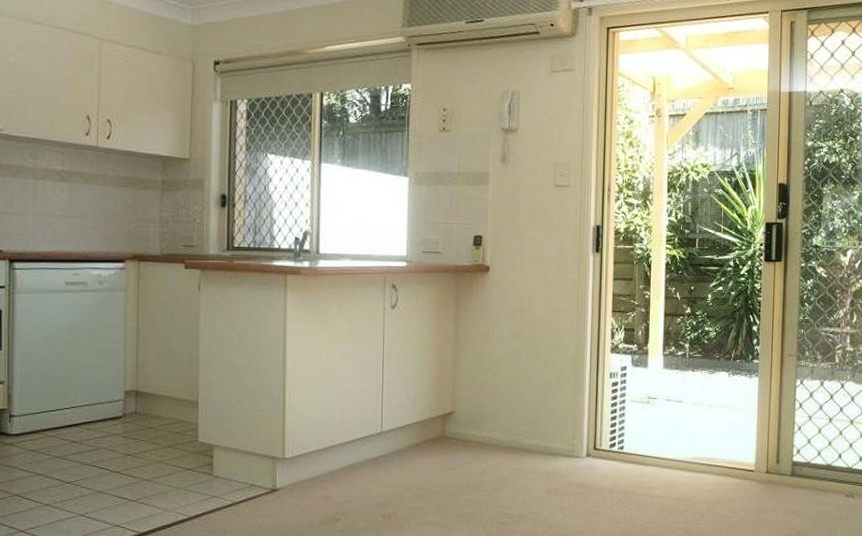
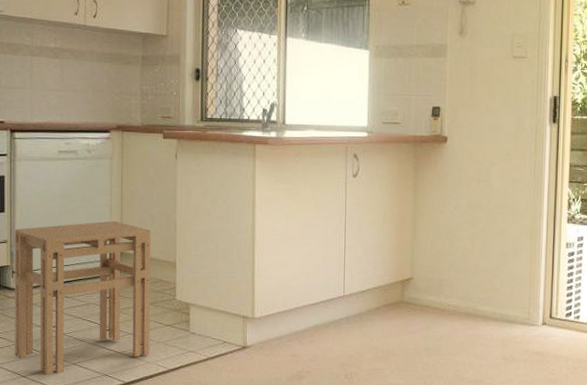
stool: none [11,357,170,529] -> present [14,220,151,375]

